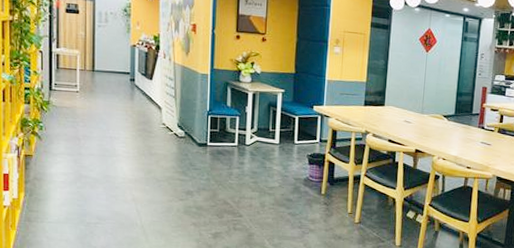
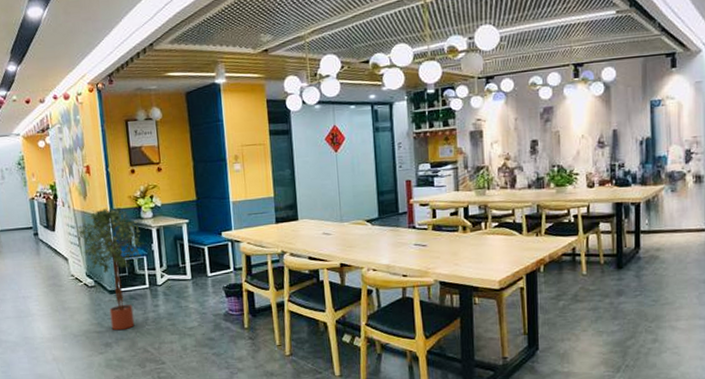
potted tree: none [173,66,240,182] -> present [76,207,145,331]

